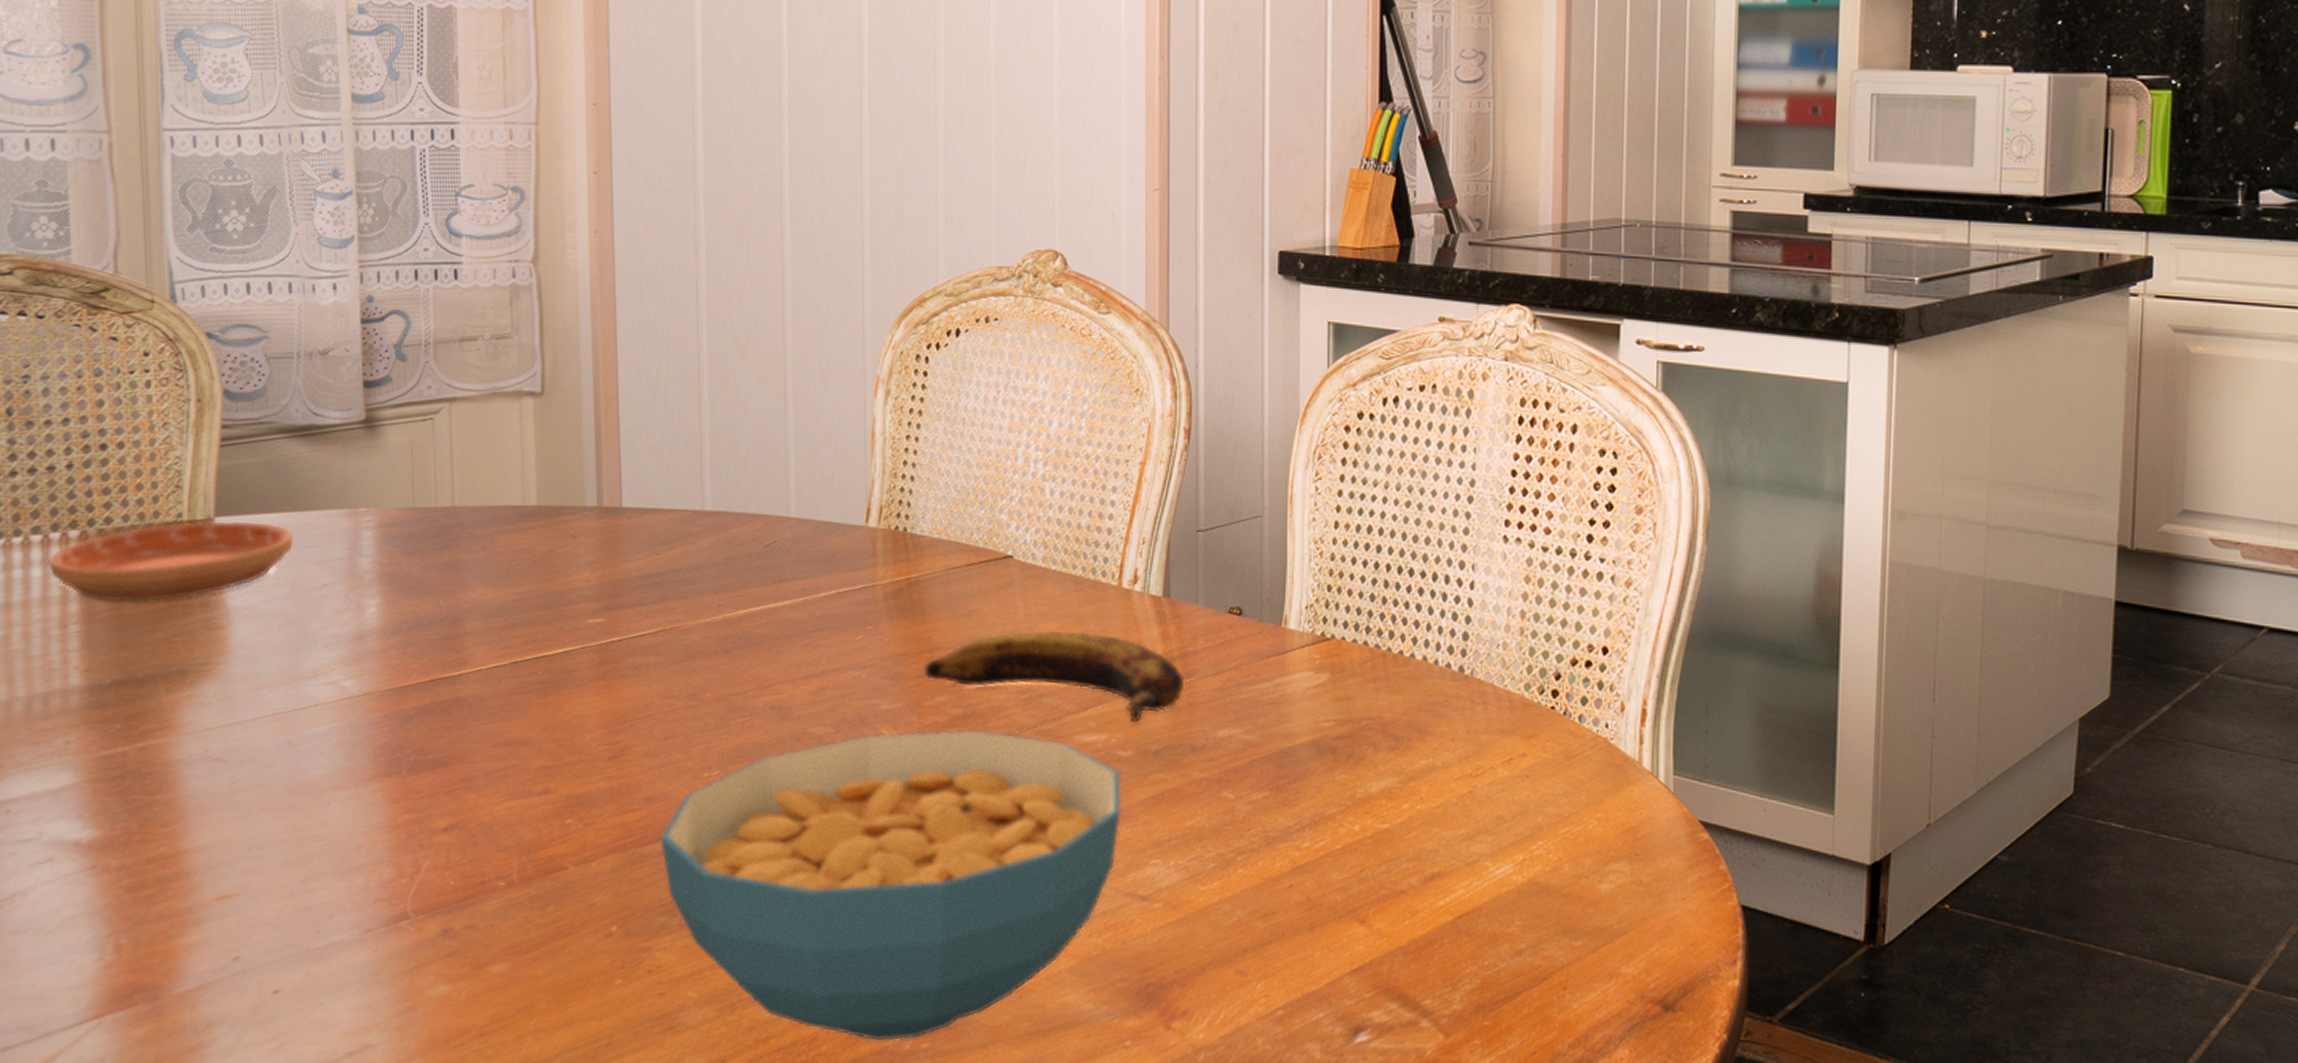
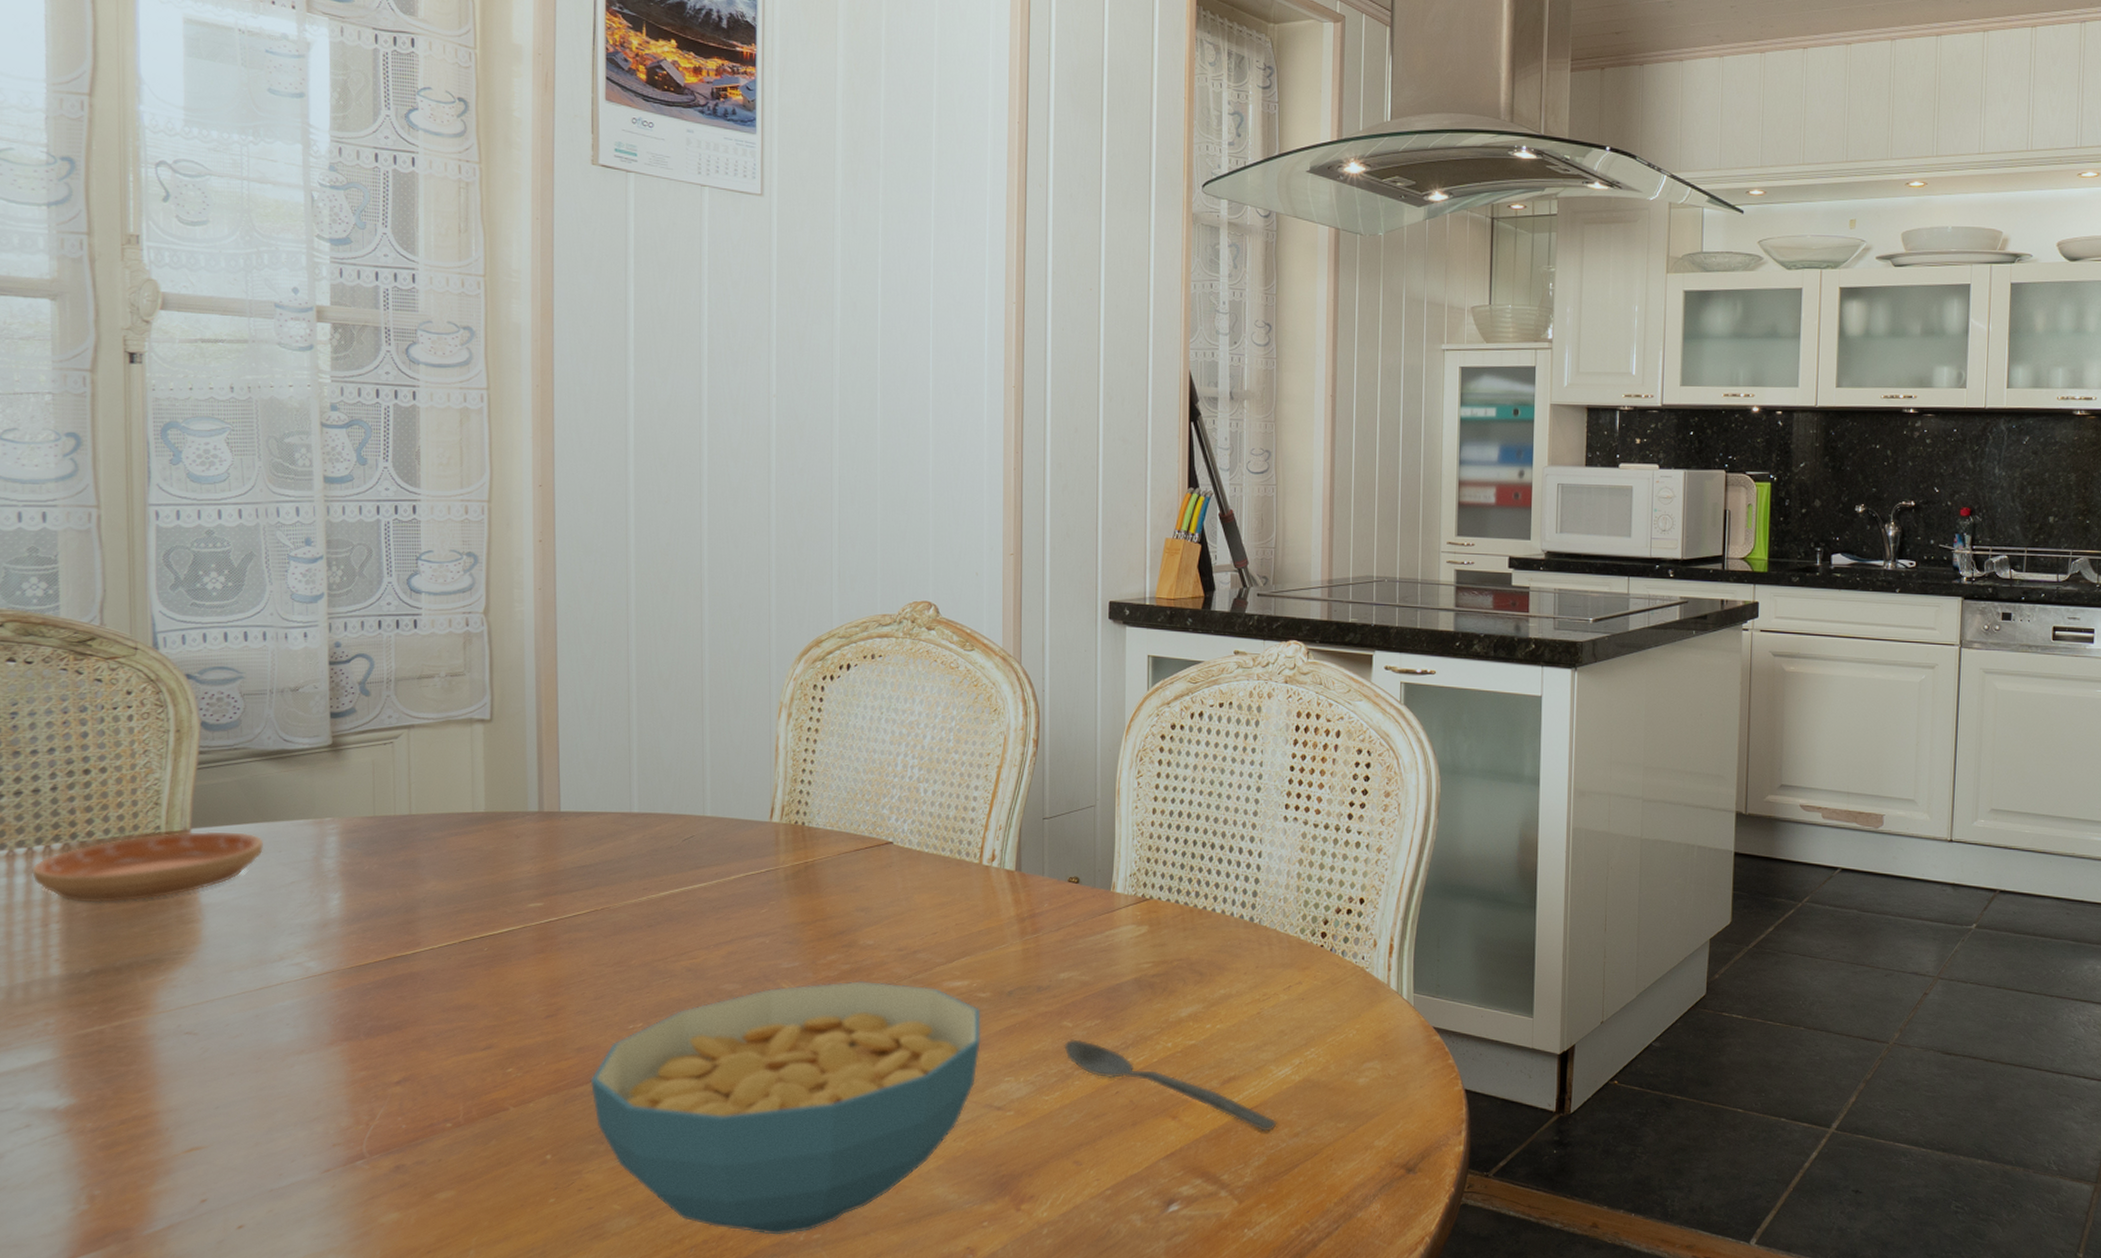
banana: present [923,630,1185,724] -> none [818,900,1033,971]
spoon: none [1224,814,1494,947] -> present [1064,1039,1277,1132]

